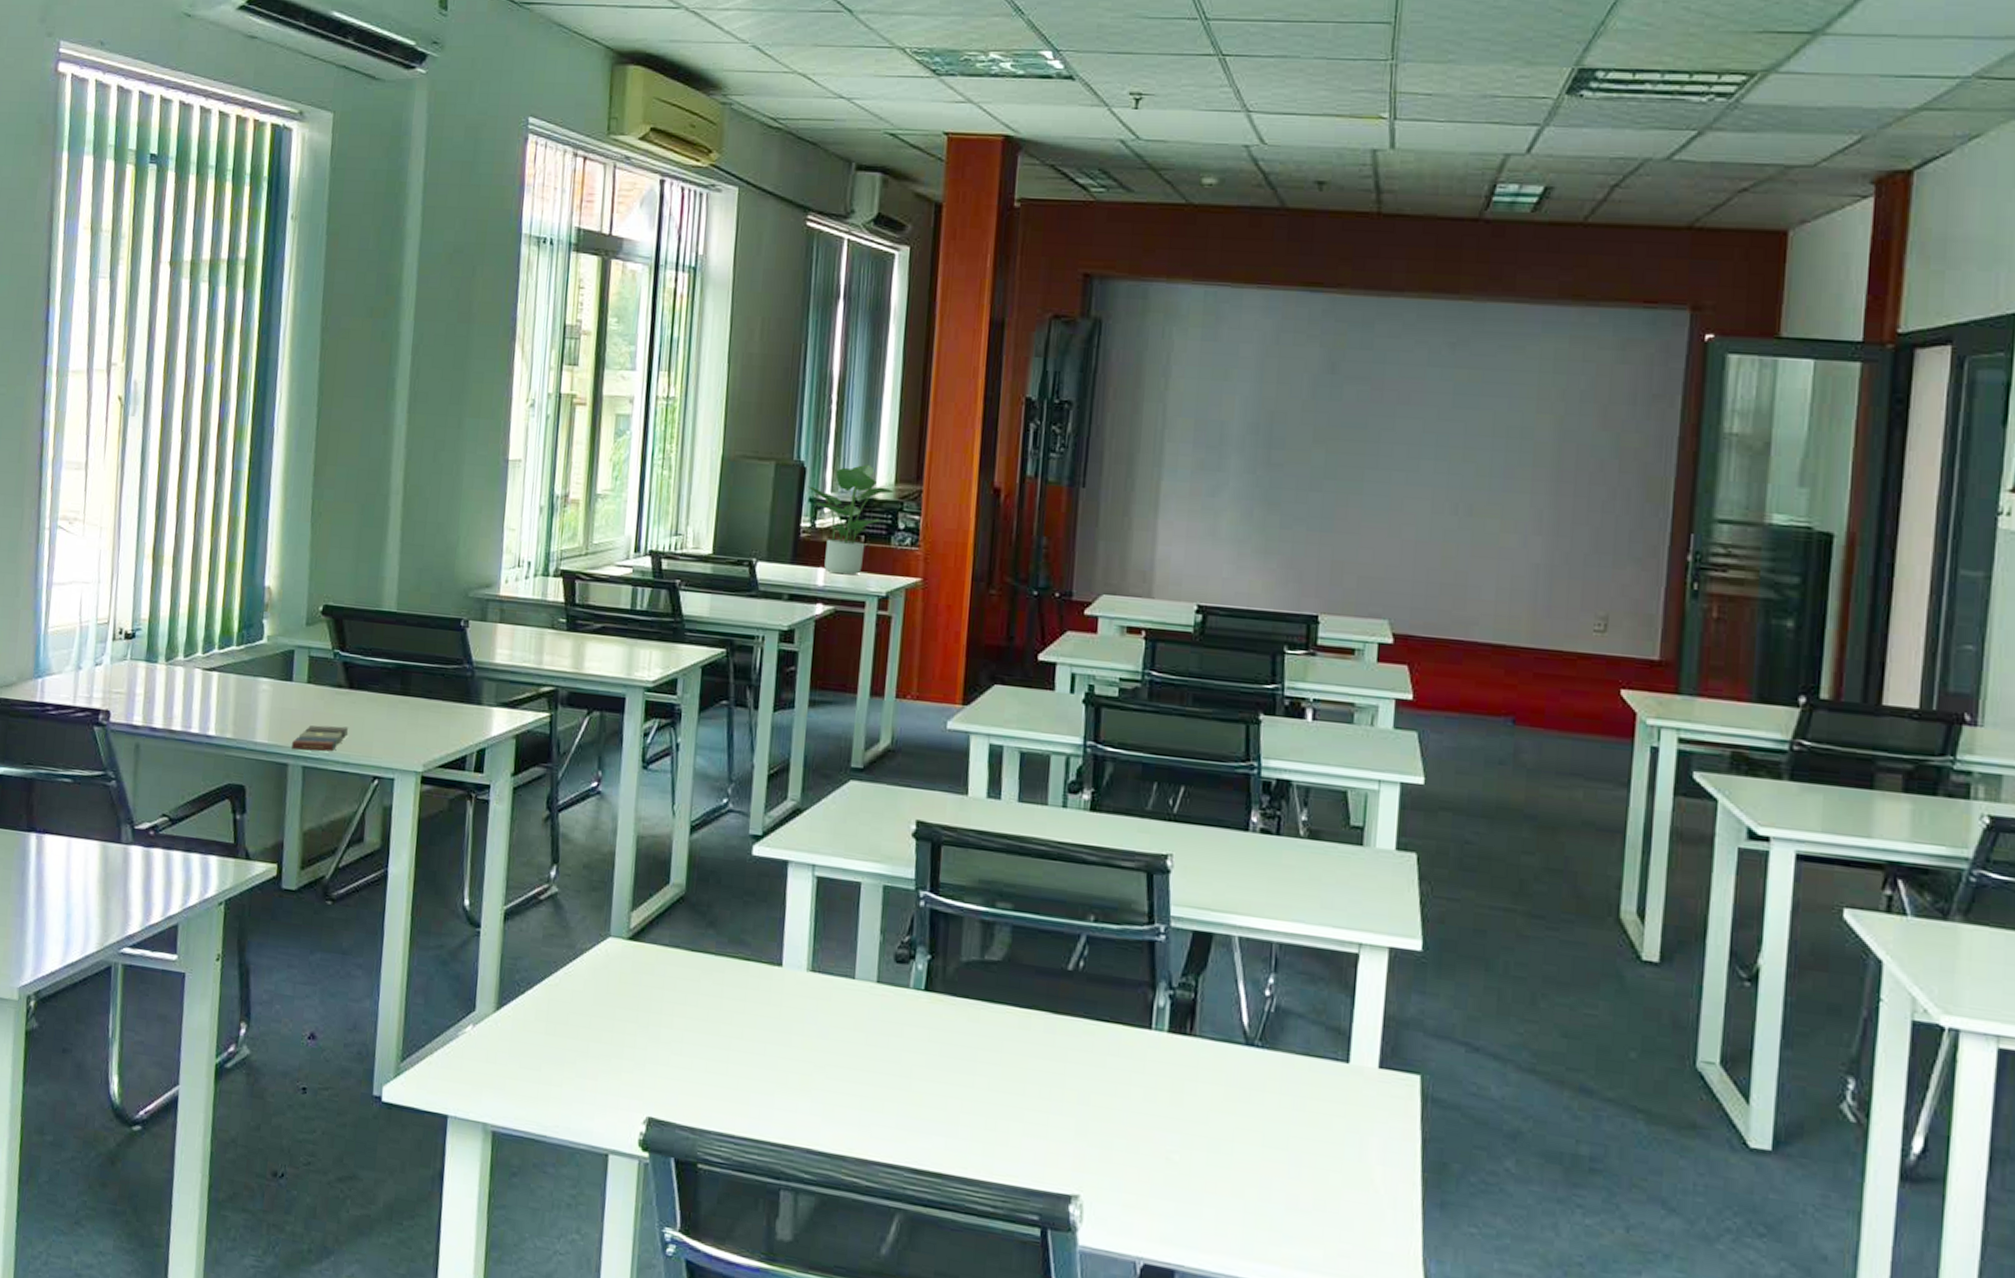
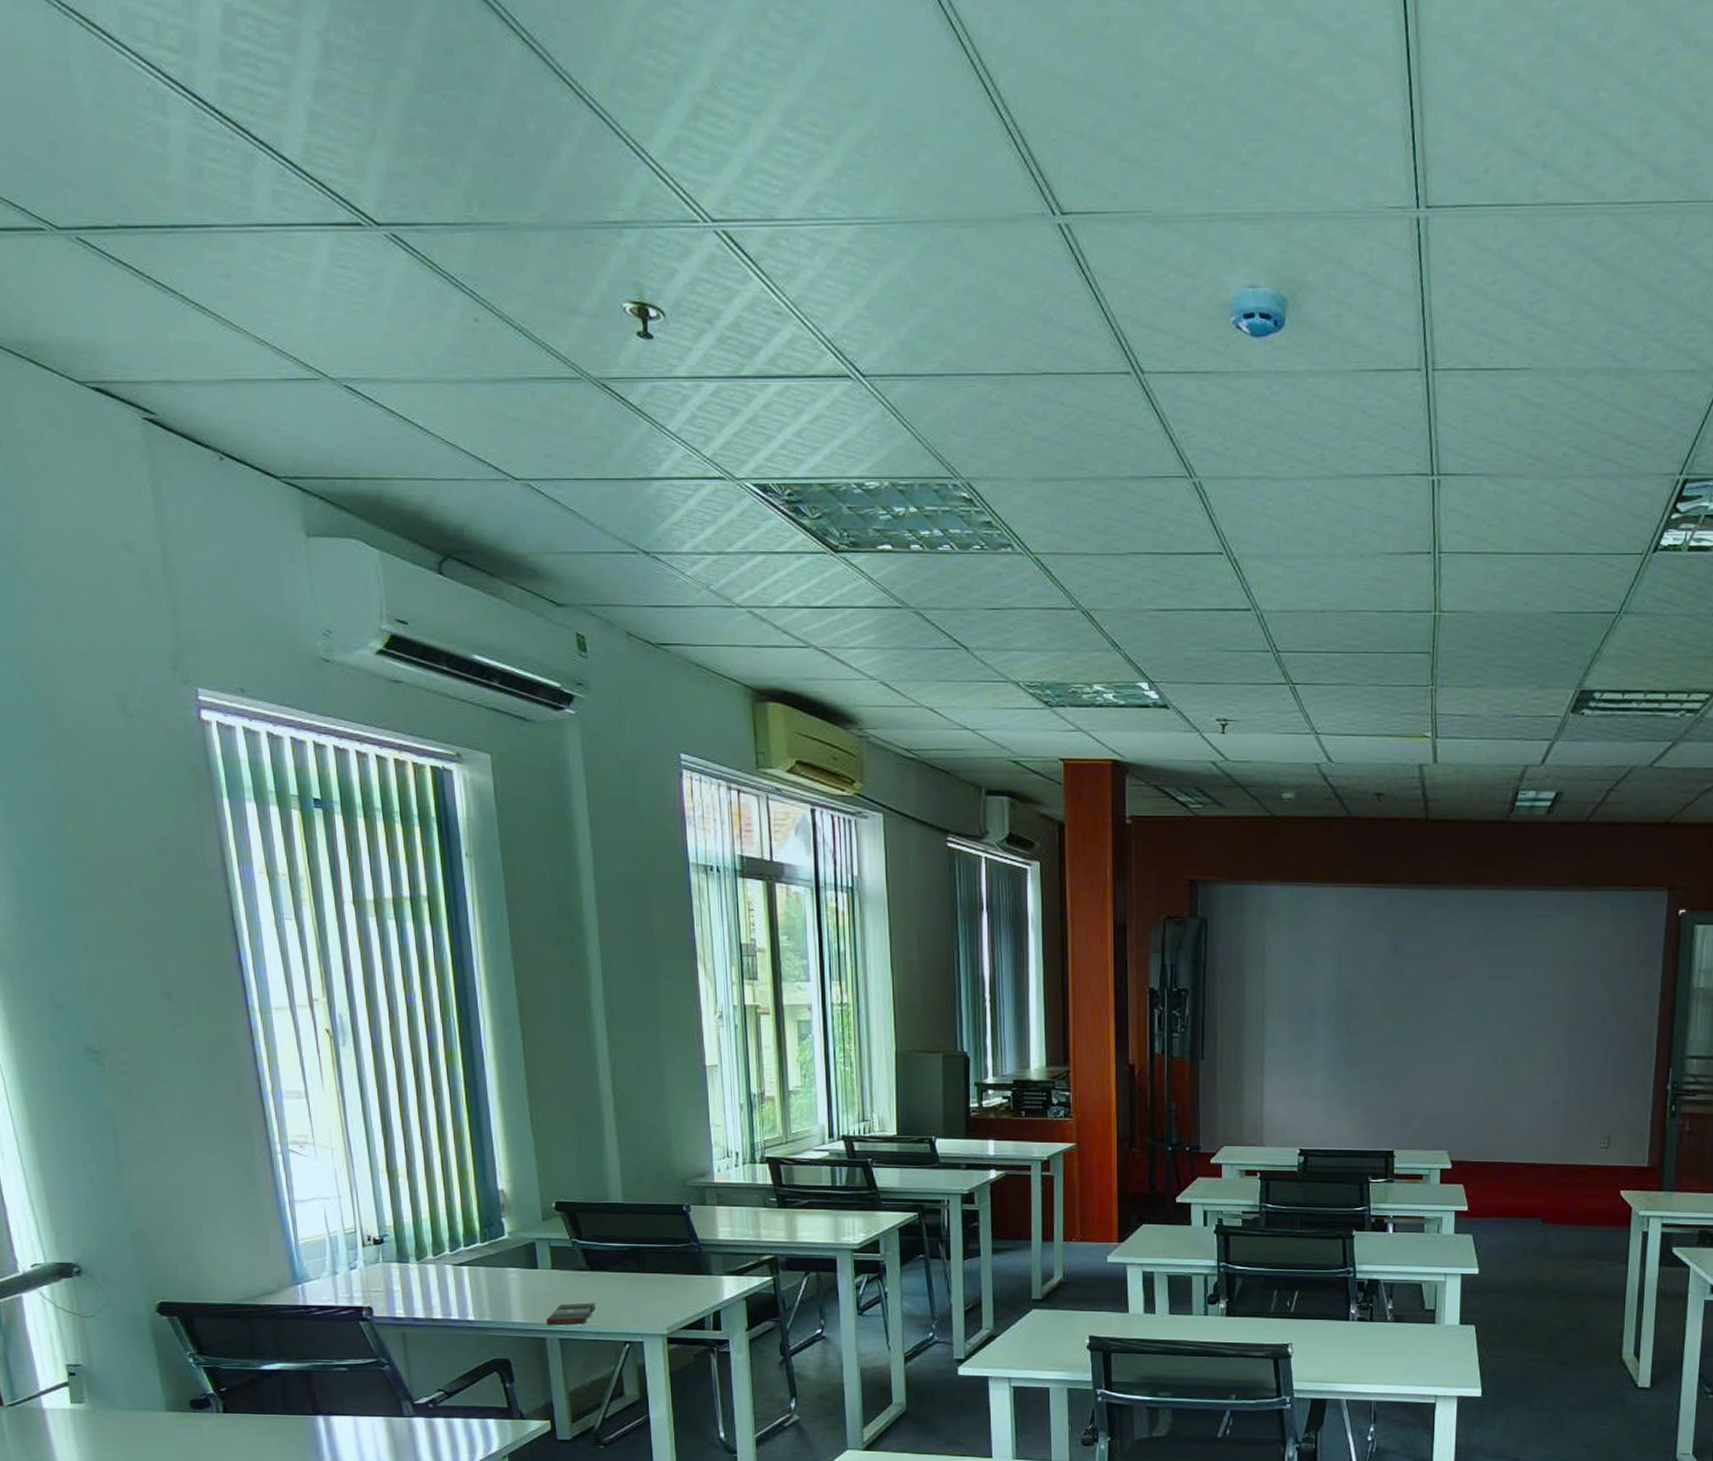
potted plant: present [807,464,894,576] -> none [972,1051,1046,1145]

